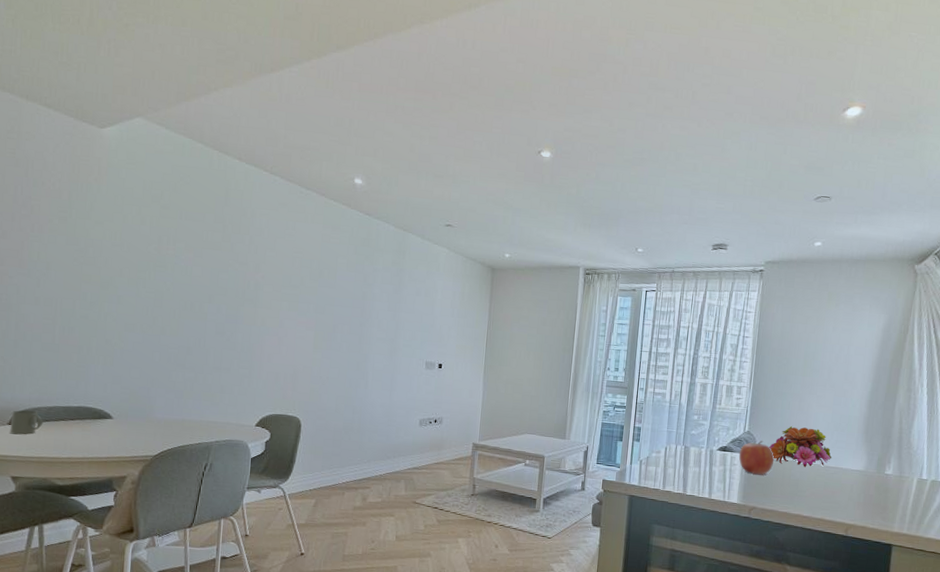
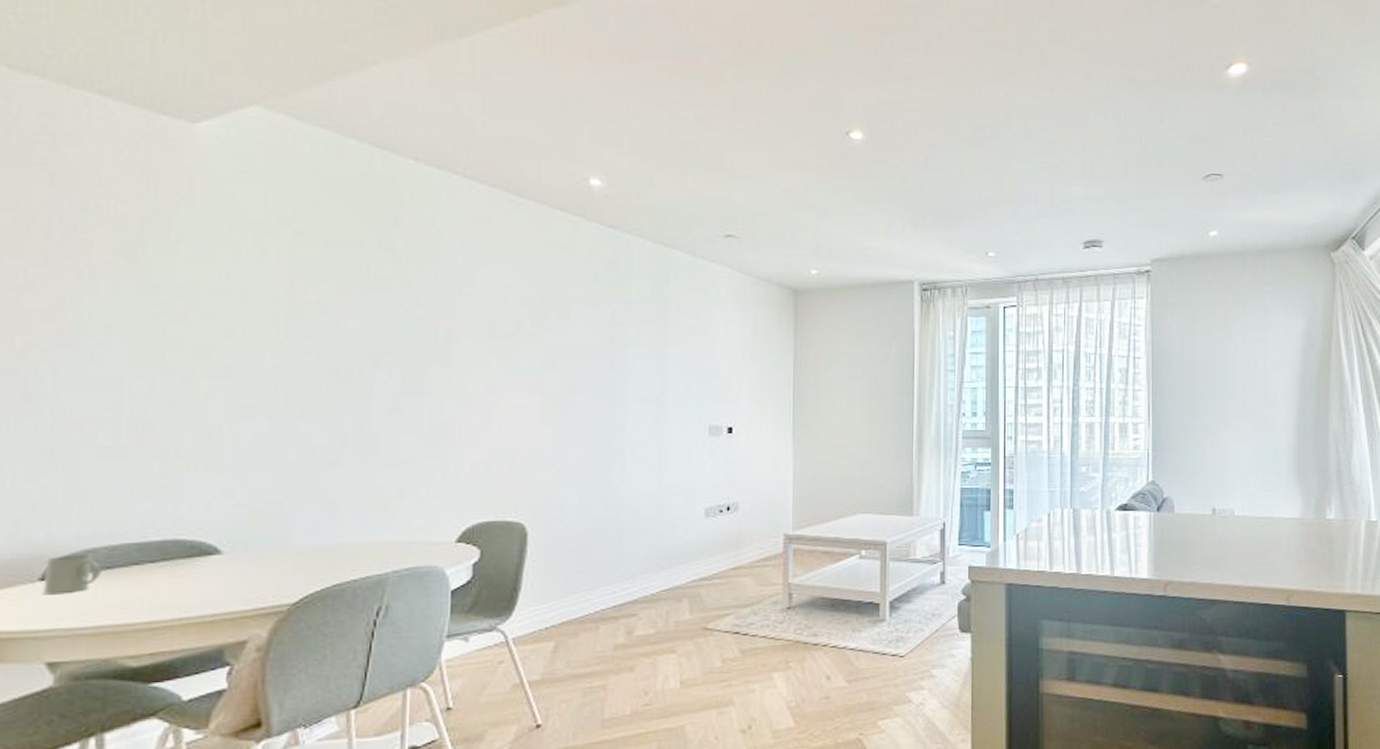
fruit: present [738,441,775,475] -> none [1143,492,1189,538]
flower bouquet: present [768,426,832,467] -> none [1180,469,1260,521]

